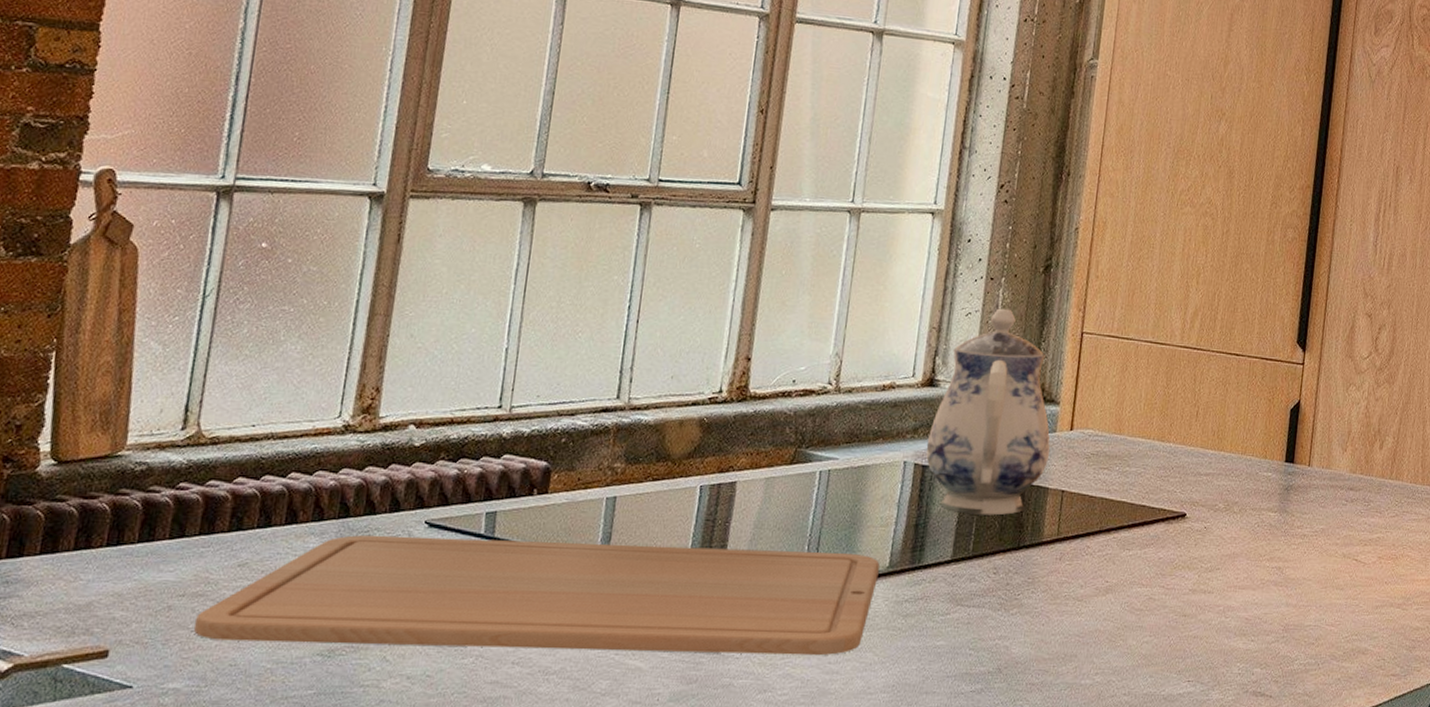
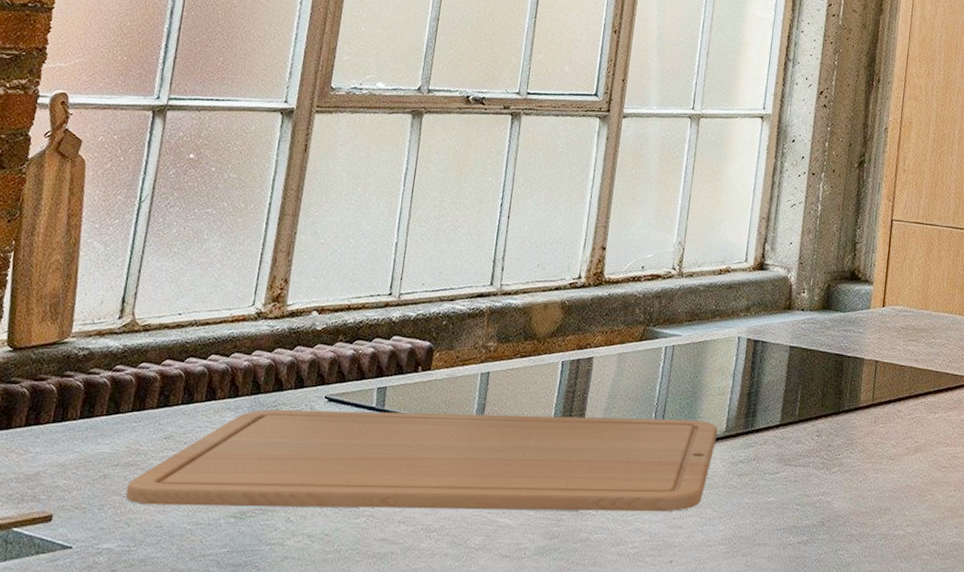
teapot: present [926,308,1050,516] -> none [757,200,865,384]

